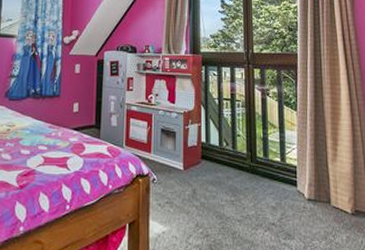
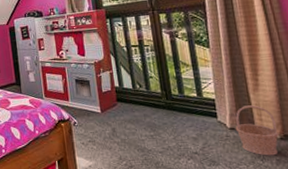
basket: none [312,176,351,232] -> present [235,105,279,156]

